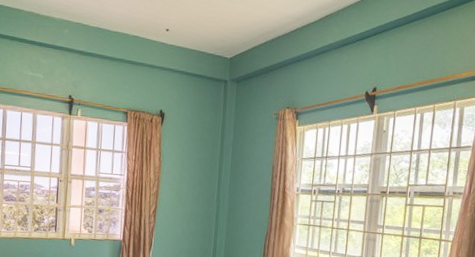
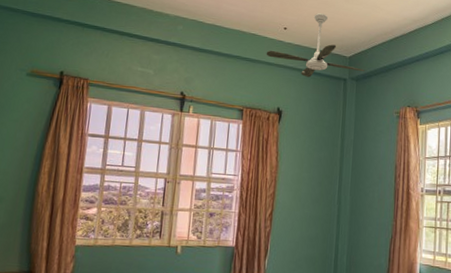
ceiling fan: none [149,13,246,80] -> present [266,13,365,77]

